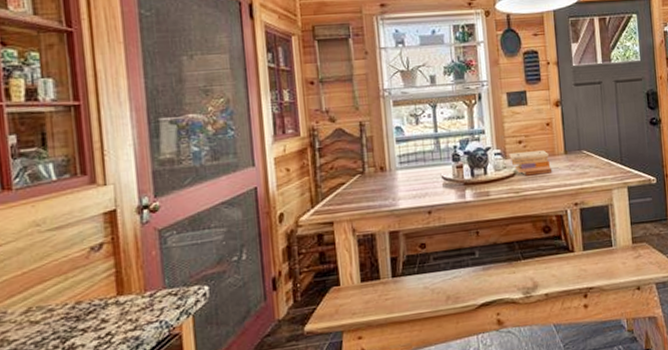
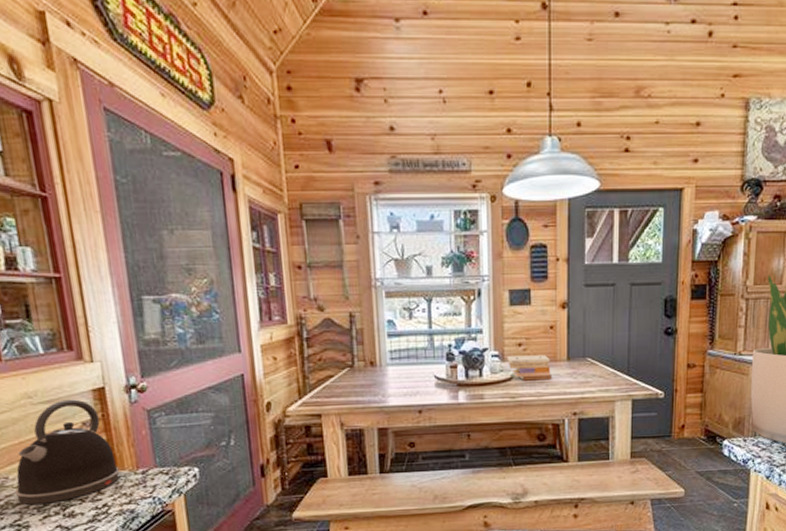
kettle: none [11,223,126,340] -> present [14,399,120,505]

